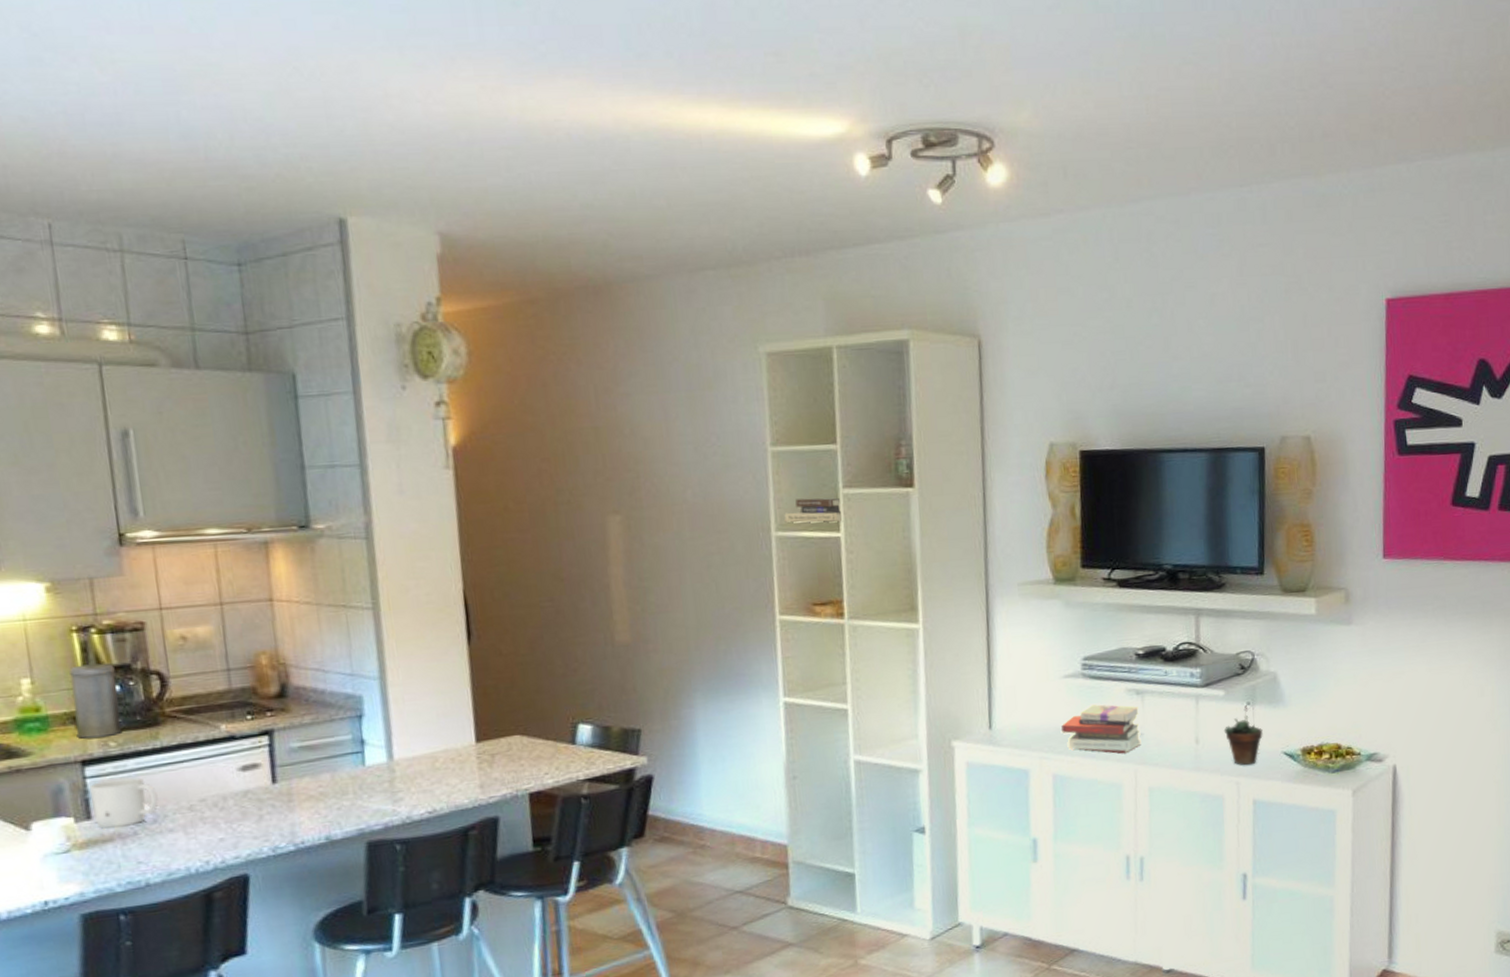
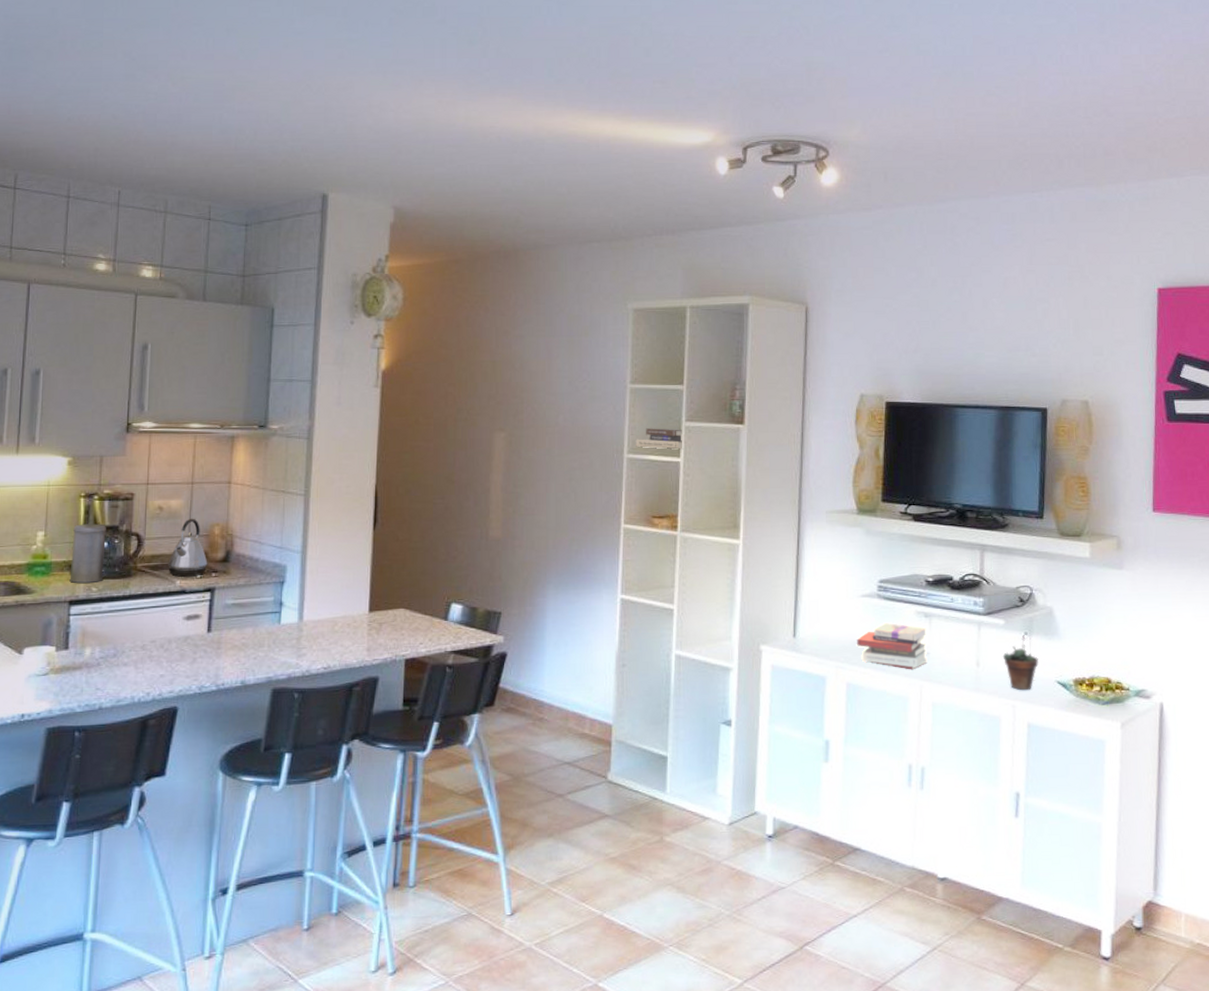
mug: present [90,777,158,829] -> none [71,618,120,659]
kettle: none [204,647,259,720] -> present [167,518,208,577]

